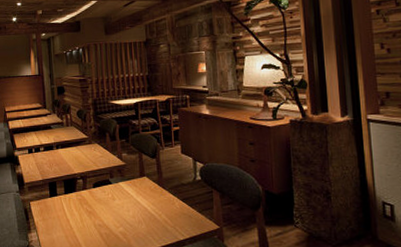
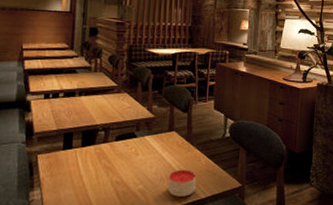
candle: none [145,212,174,238] -> present [167,169,196,197]

